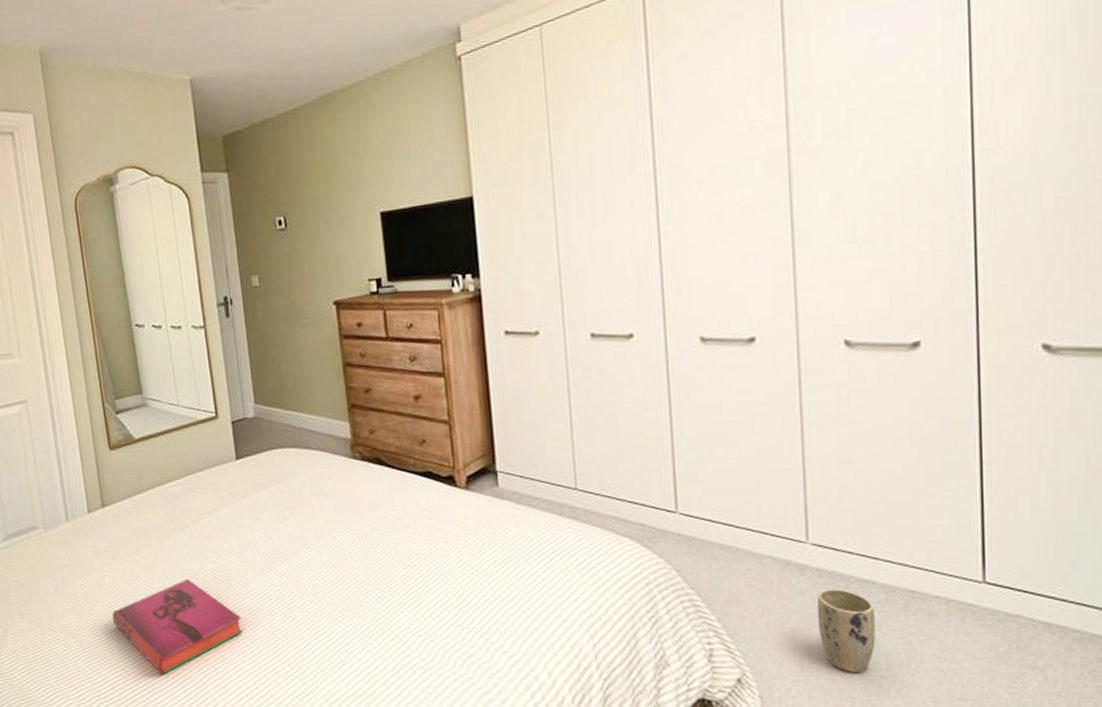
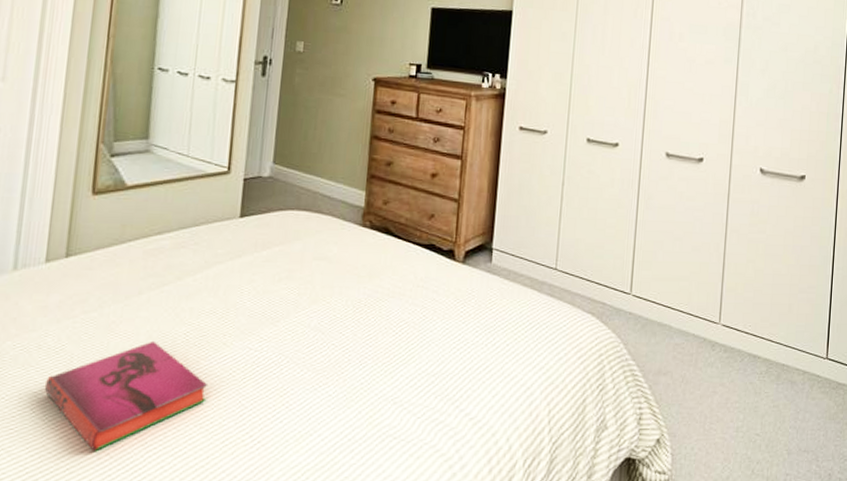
plant pot: present [816,589,876,672] -> none [719,362,758,431]

